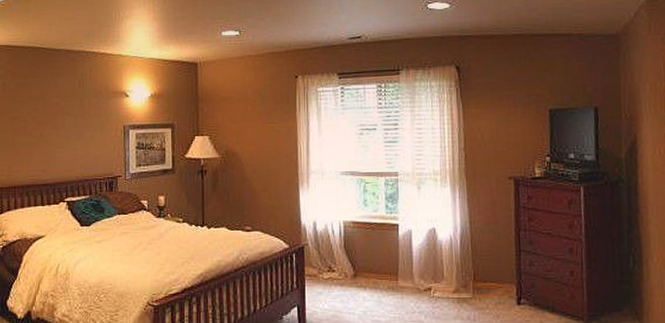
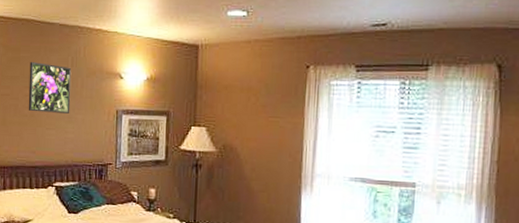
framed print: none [37,86,79,133] -> present [28,62,72,114]

